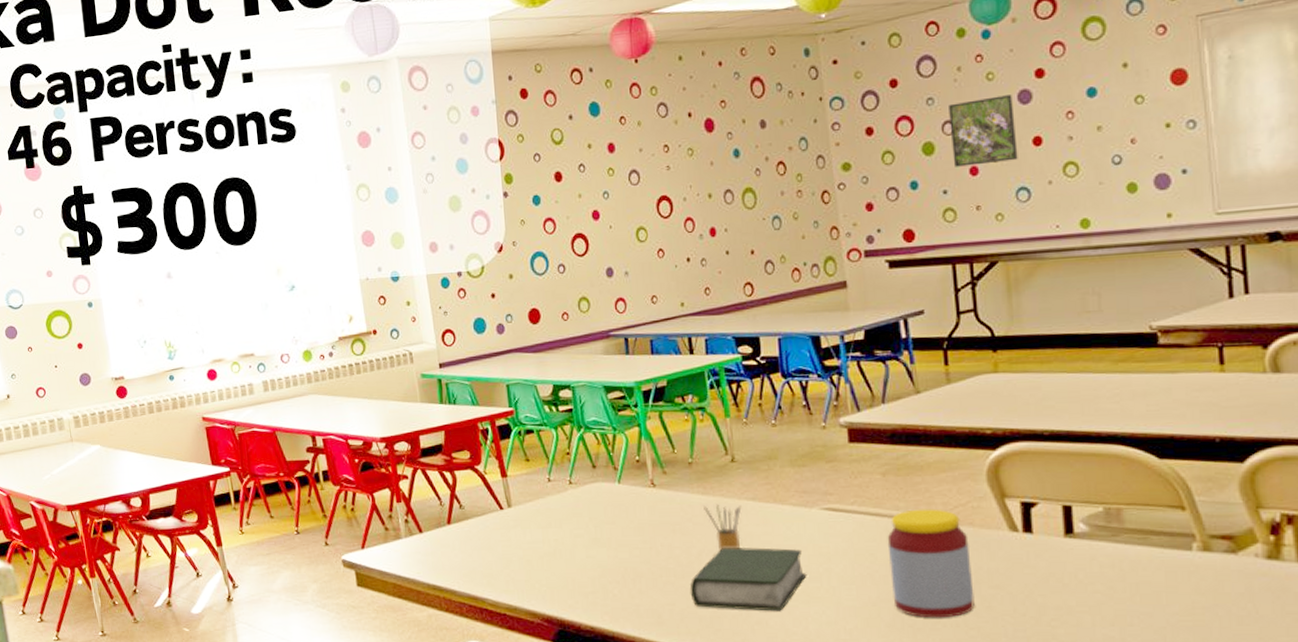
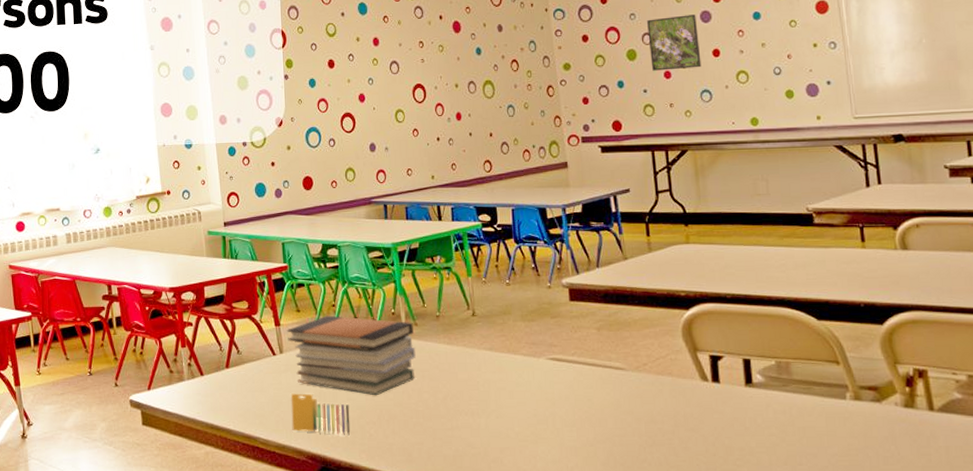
book stack: none [514,464,665,553] -> present [286,315,416,396]
crayon: none [522,550,591,597] -> present [291,393,351,436]
book: present [689,547,807,611] -> none [436,392,536,451]
pencil box: present [704,504,742,551] -> none [449,353,481,395]
jar: present [887,509,975,618] -> none [602,360,674,458]

